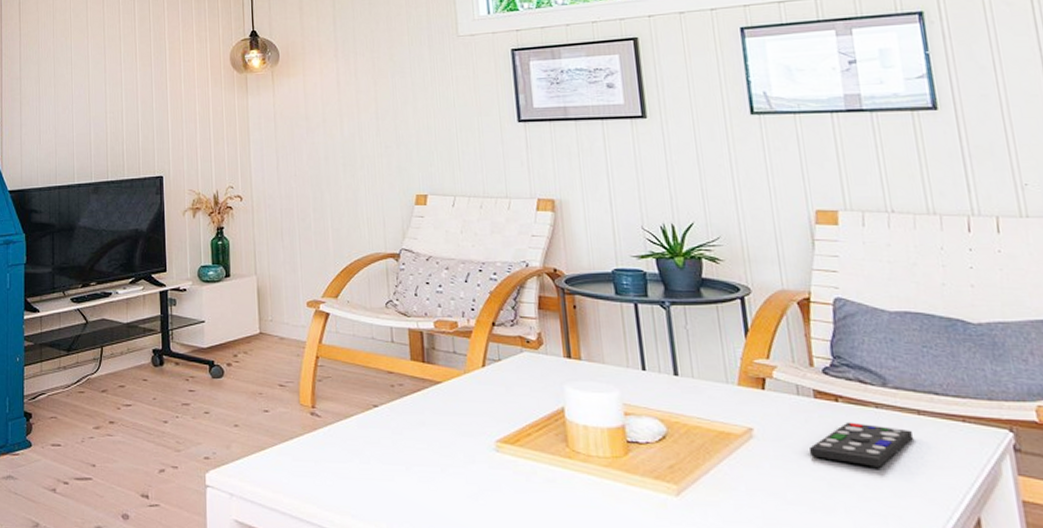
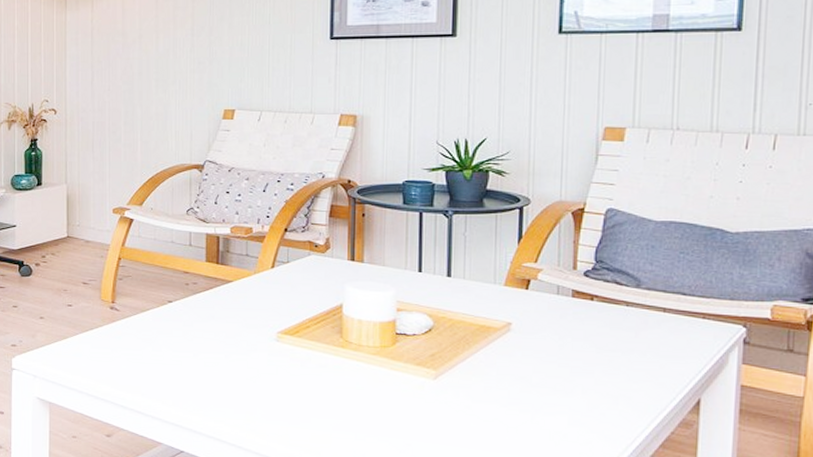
remote control: present [808,422,913,467] -> none [558,318,655,357]

